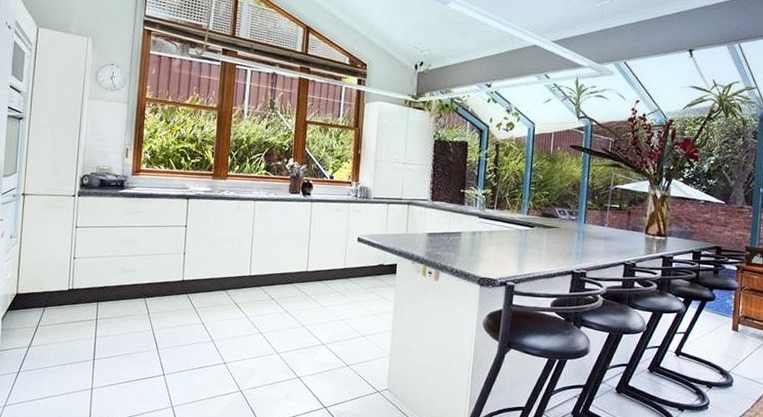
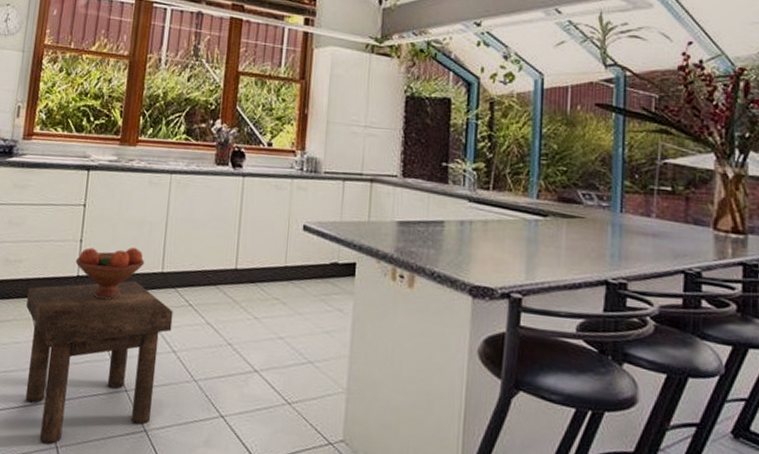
stool: none [142,282,260,405] -> present [25,280,174,445]
fruit bowl: none [180,257,236,297] -> present [75,247,145,300]

